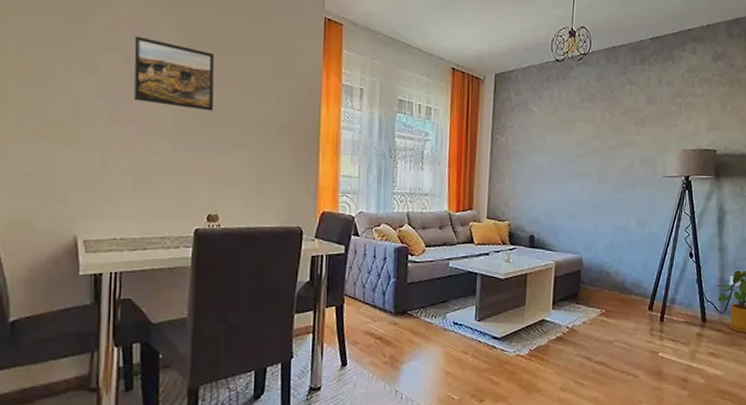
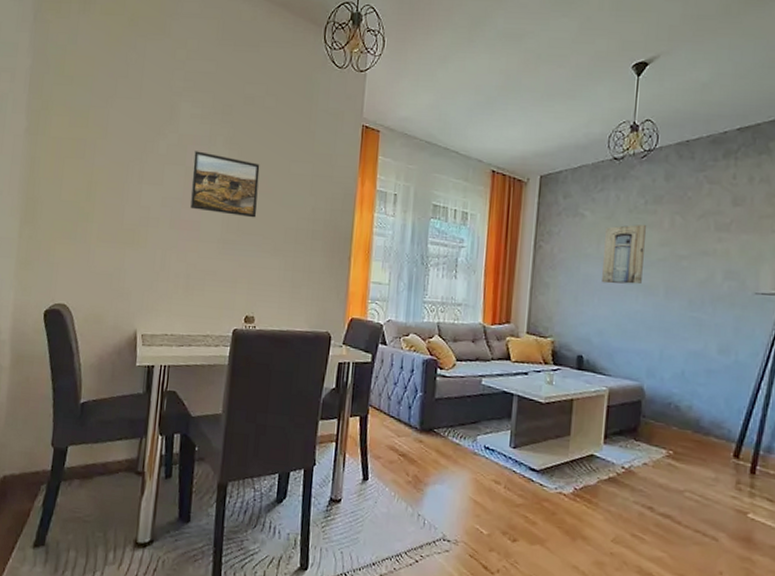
wall art: none [548,119,583,172] -> present [602,224,647,285]

